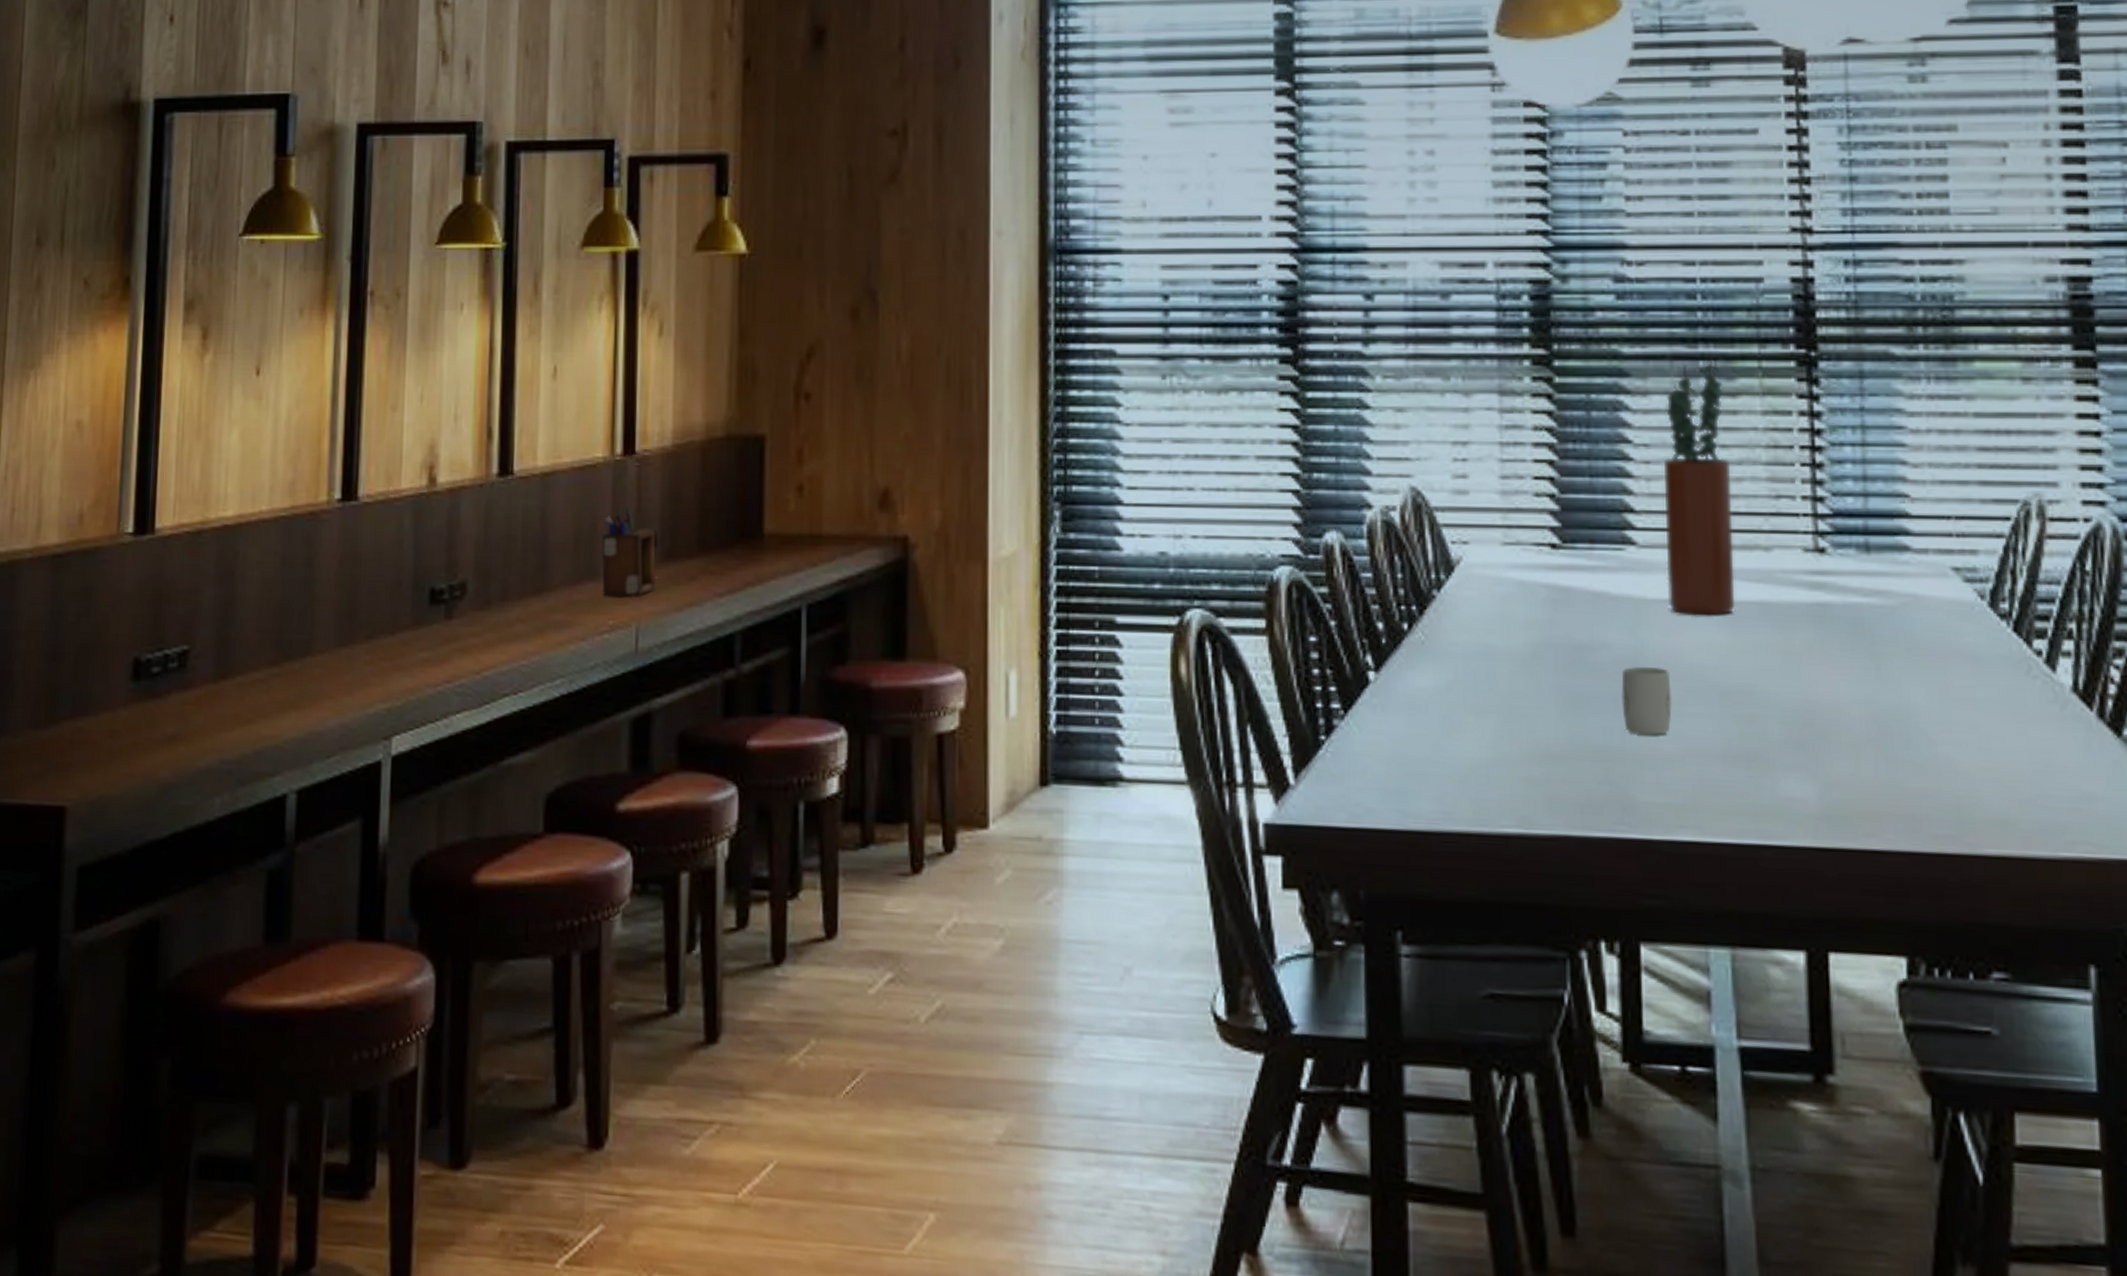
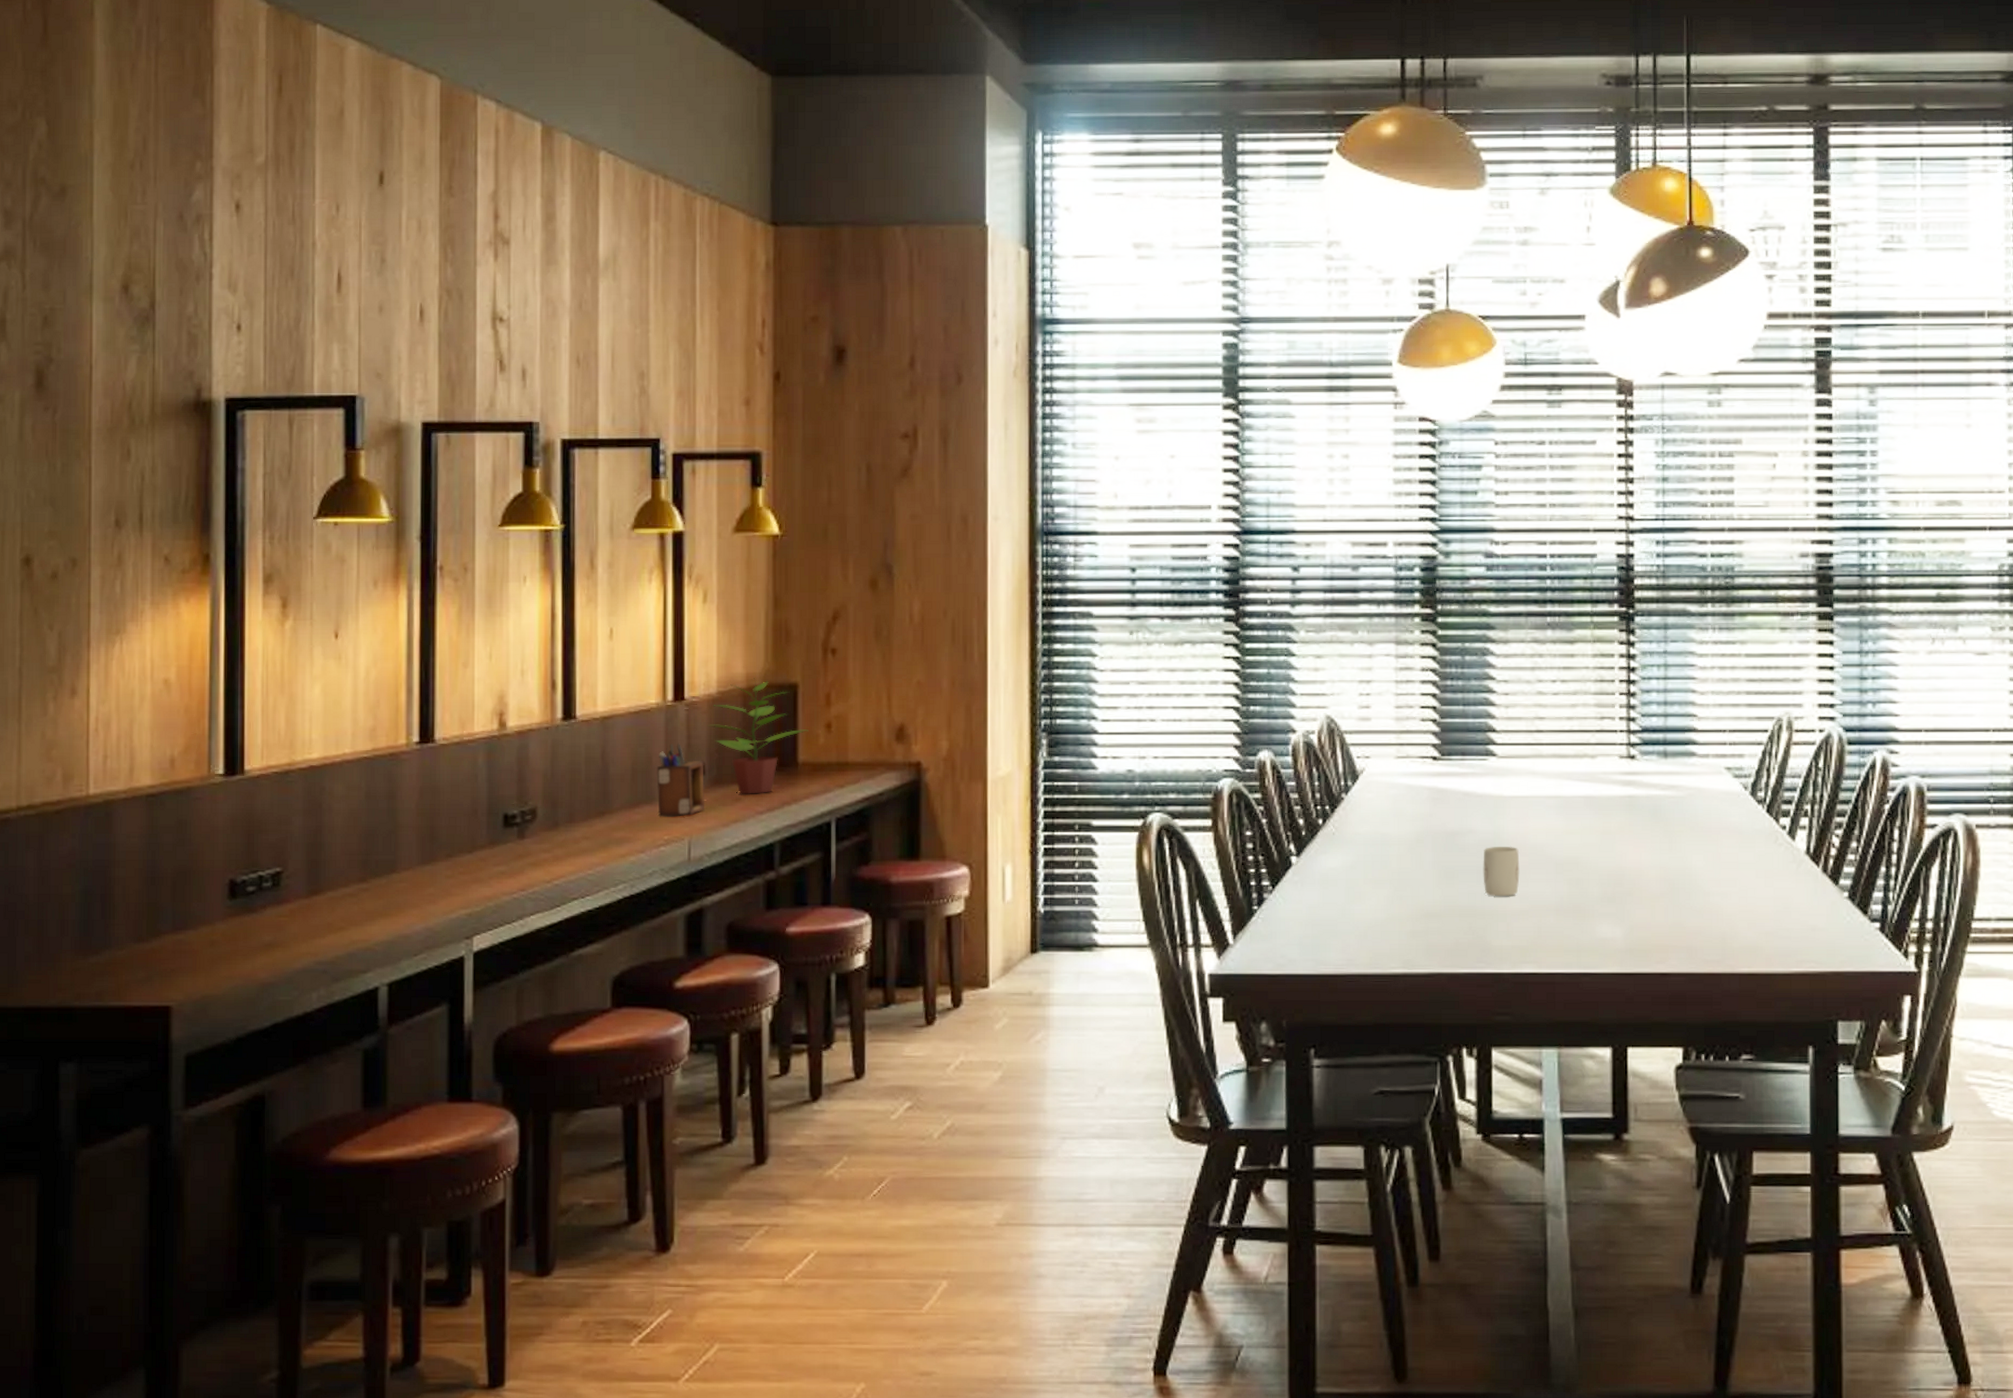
potted plant: none [661,428,777,572] -> present [708,678,809,794]
vase: present [1663,352,1736,616] -> none [1518,610,1569,807]

